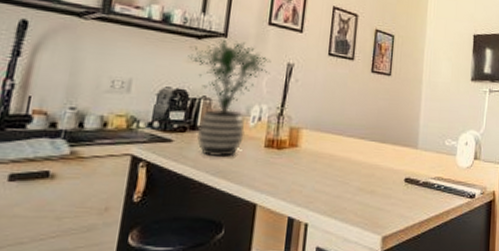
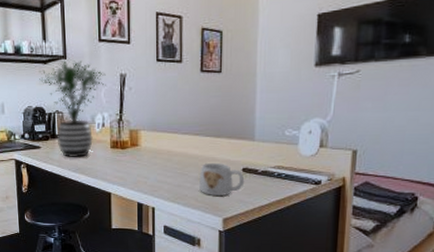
mug: none [360,171,407,209] -> present [199,163,245,196]

